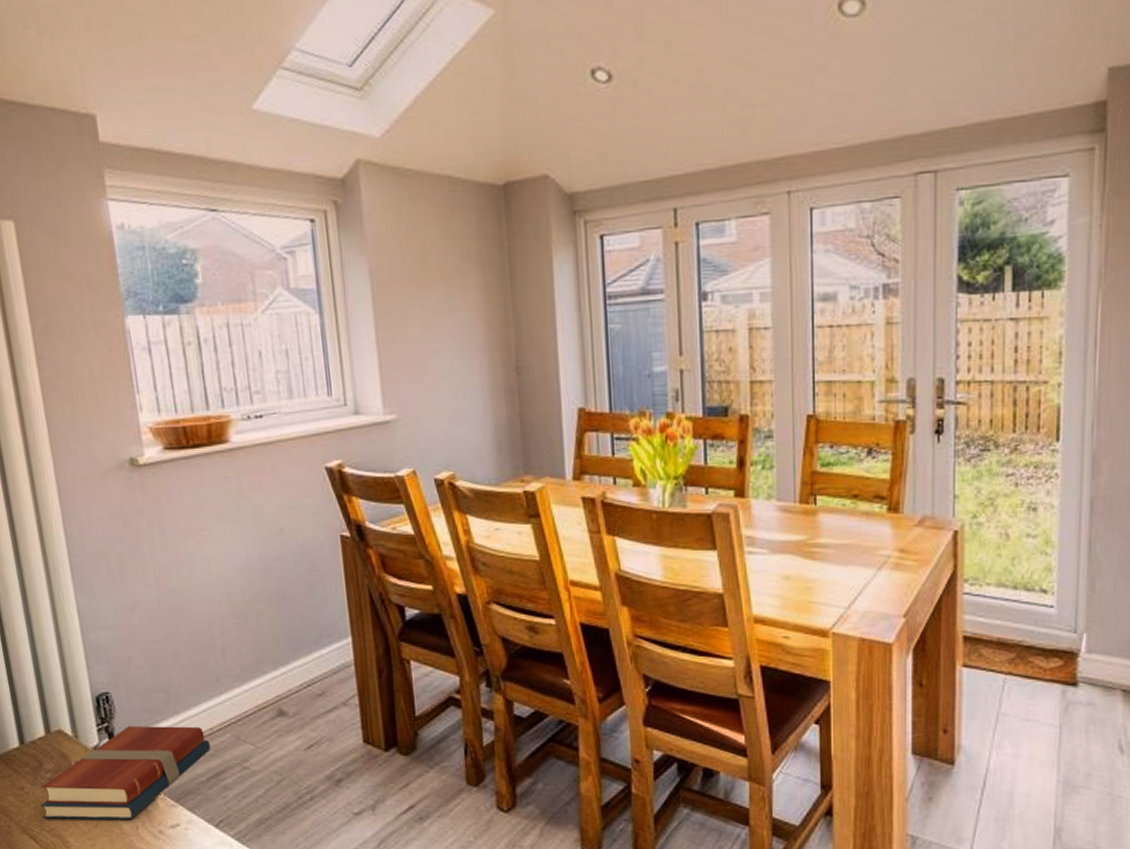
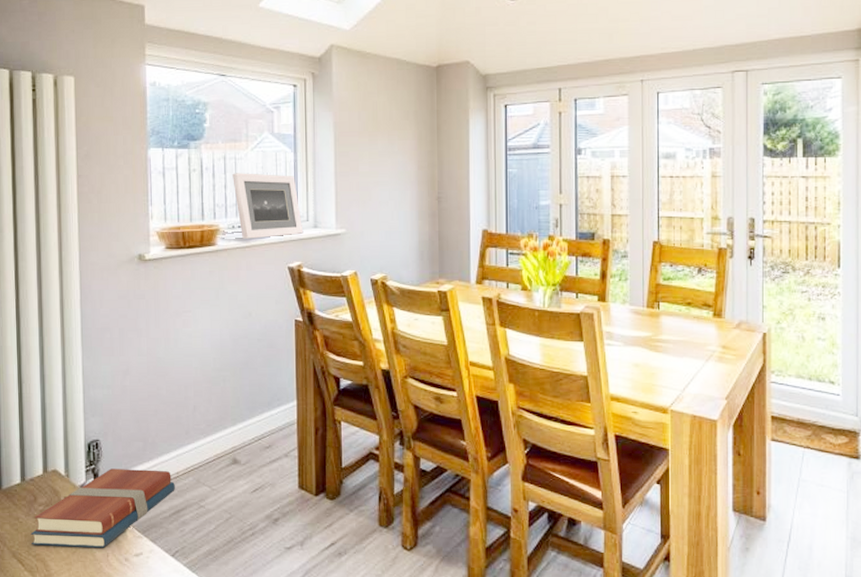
picture frame: none [240,344,342,433] -> present [232,173,304,239]

